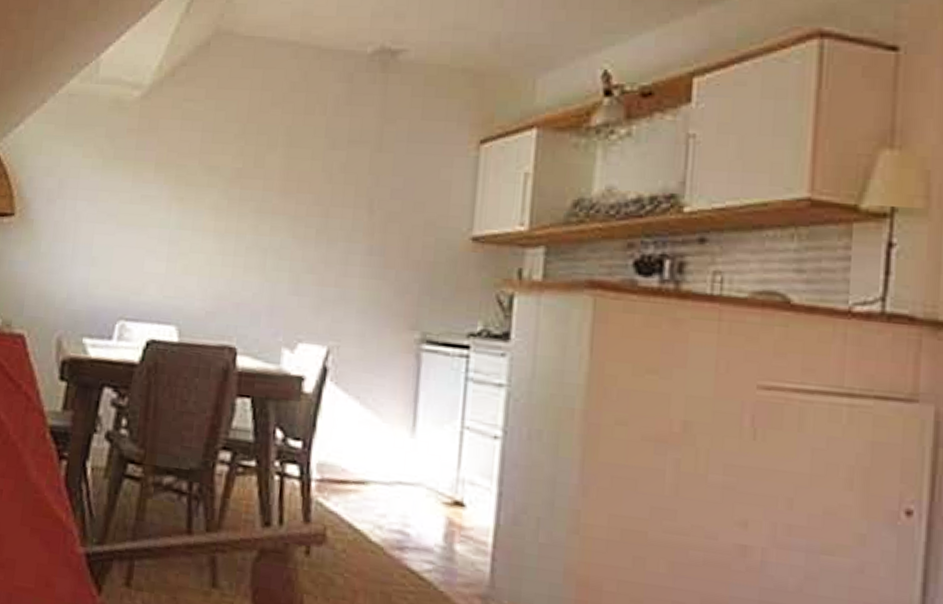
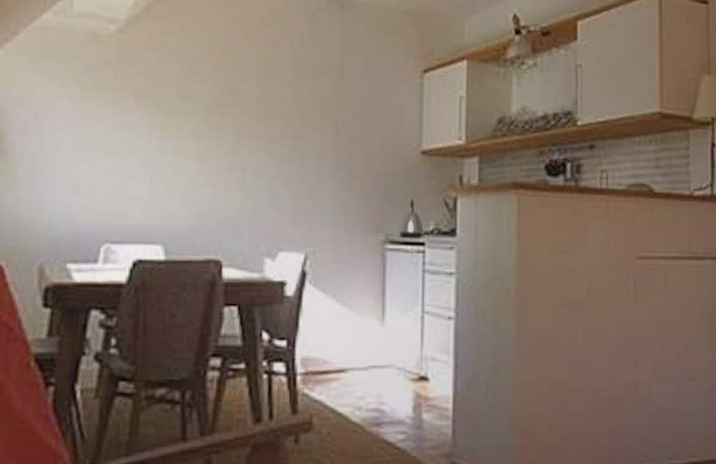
kettle: none [438,293,469,341] -> present [398,198,424,239]

